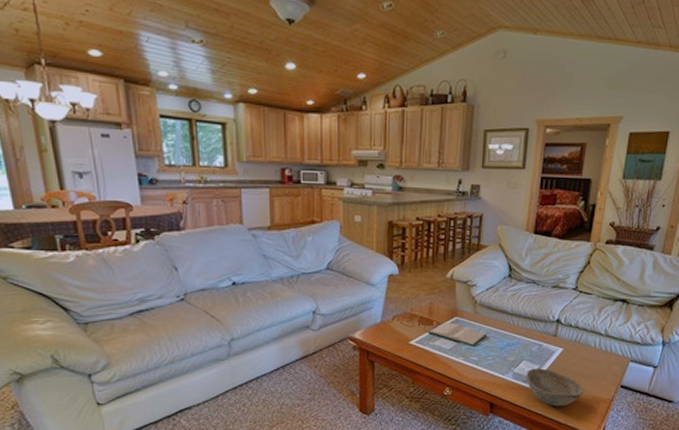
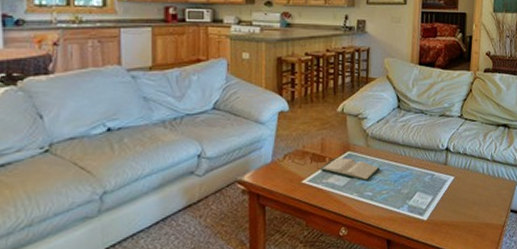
bowl: present [526,368,584,407] -> none [421,198,477,238]

